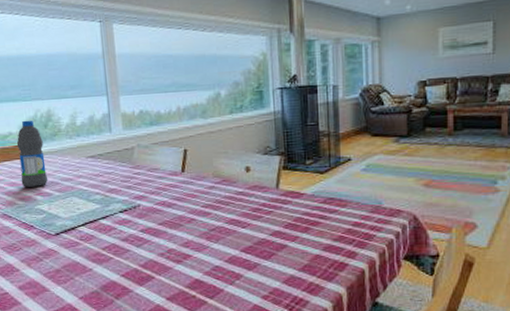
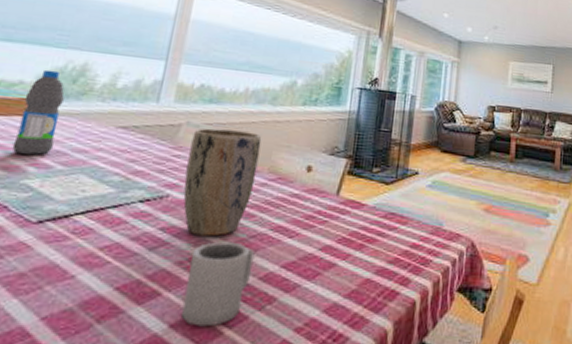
plant pot: none [145,144,204,233] -> present [183,128,262,237]
cup: none [169,235,218,298] -> present [180,241,255,327]

